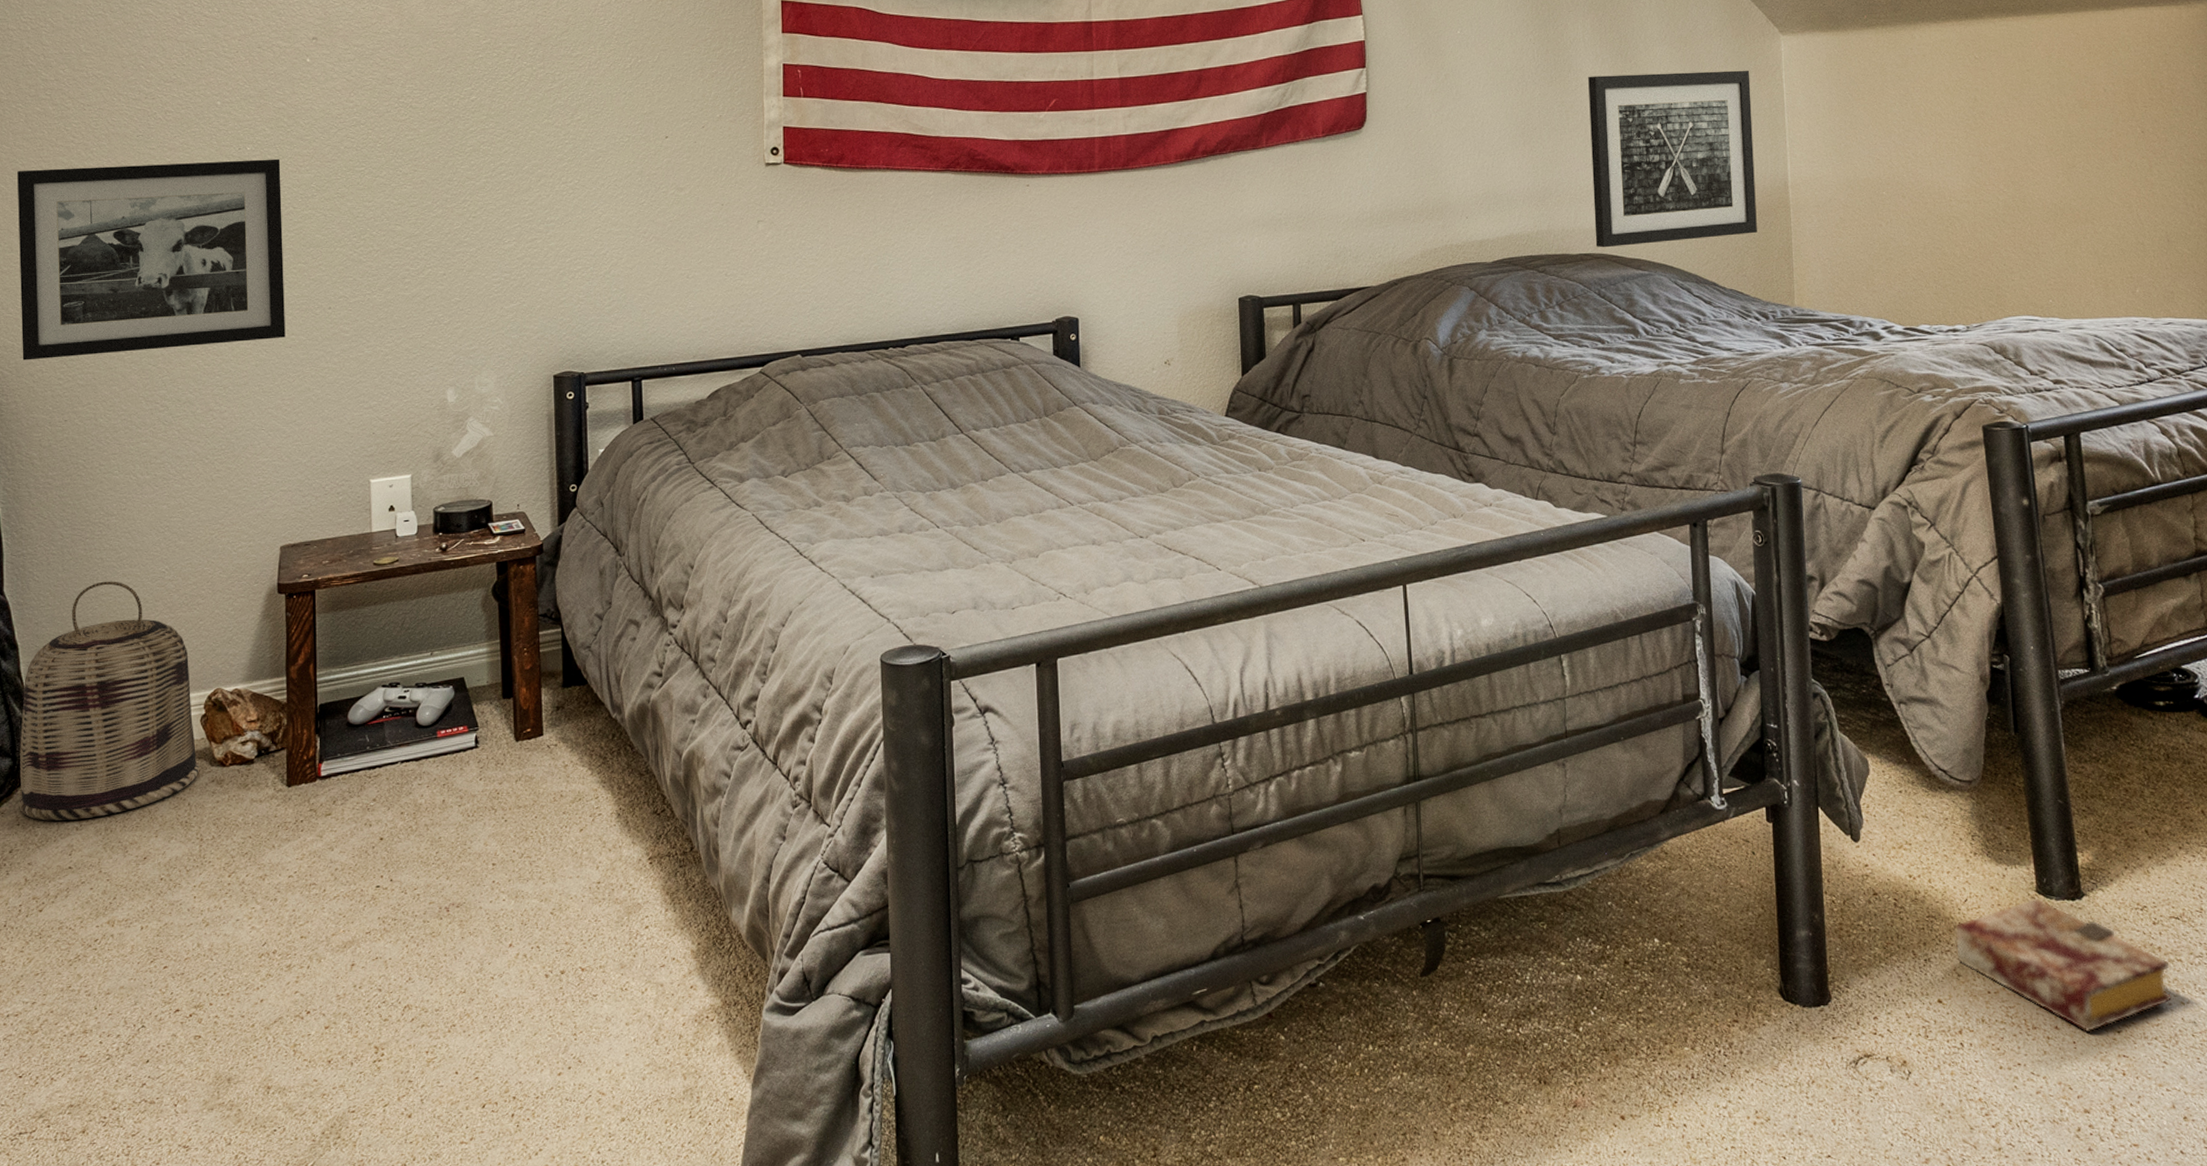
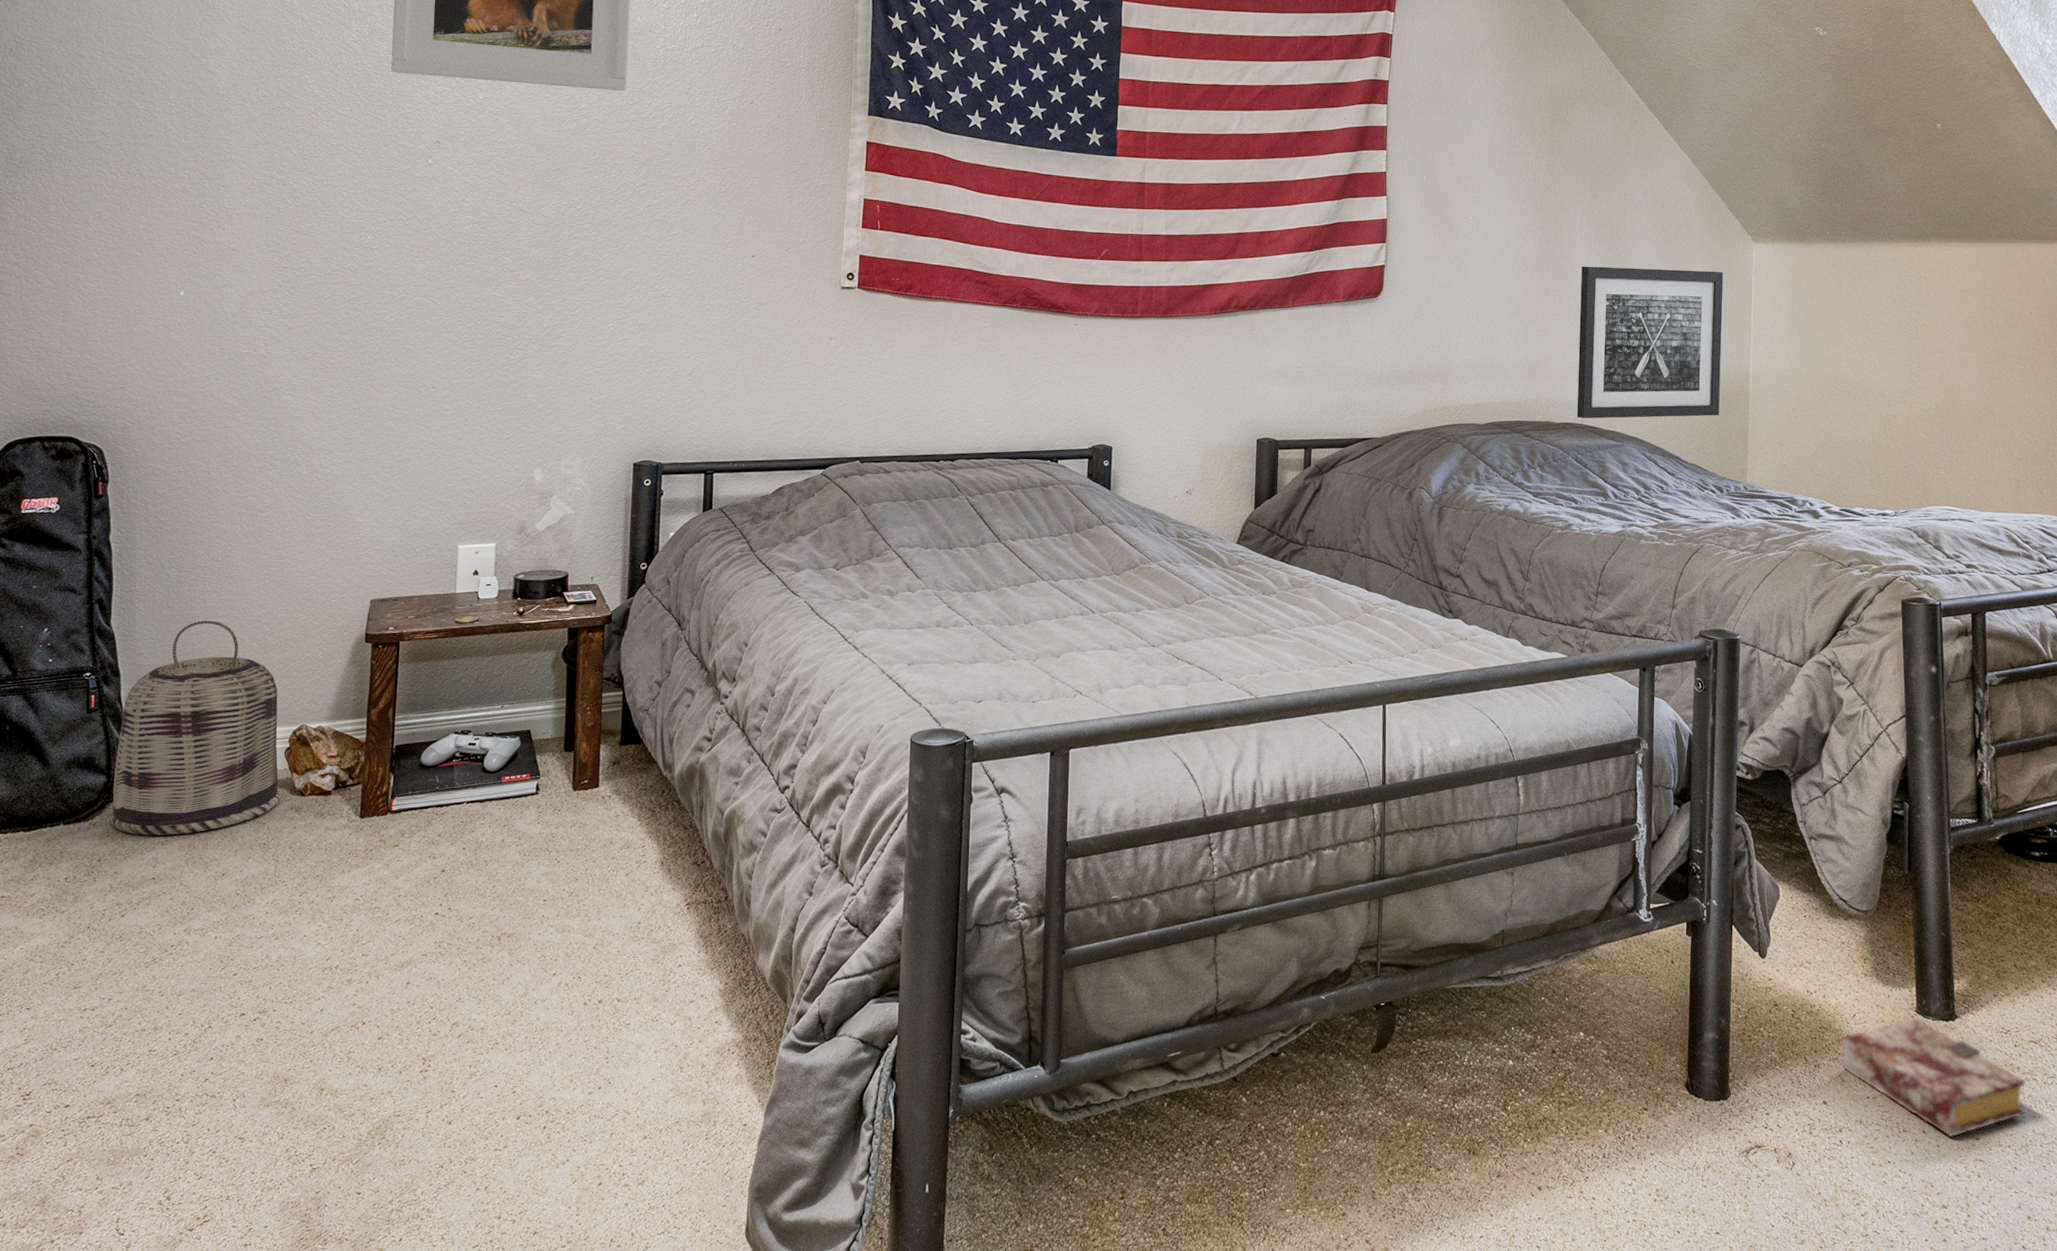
picture frame: present [17,158,286,361] -> none [144,241,398,415]

